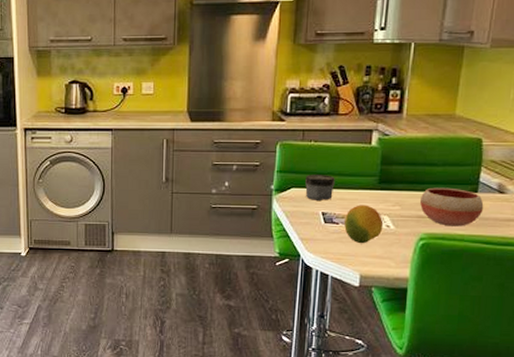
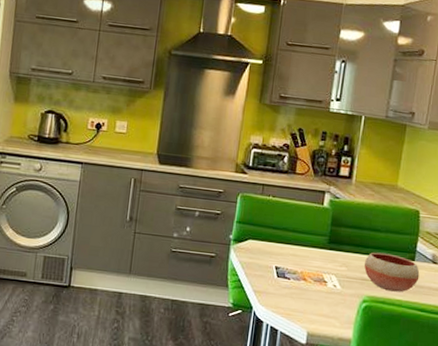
jar: present [304,175,335,200] -> none [261,228,289,255]
fruit: present [344,205,384,244] -> none [295,262,331,302]

